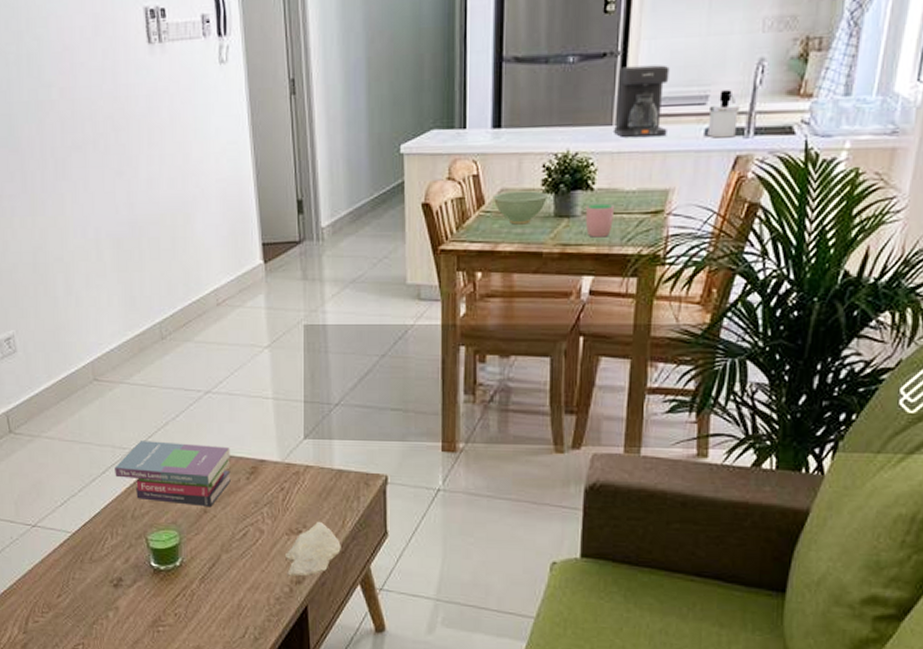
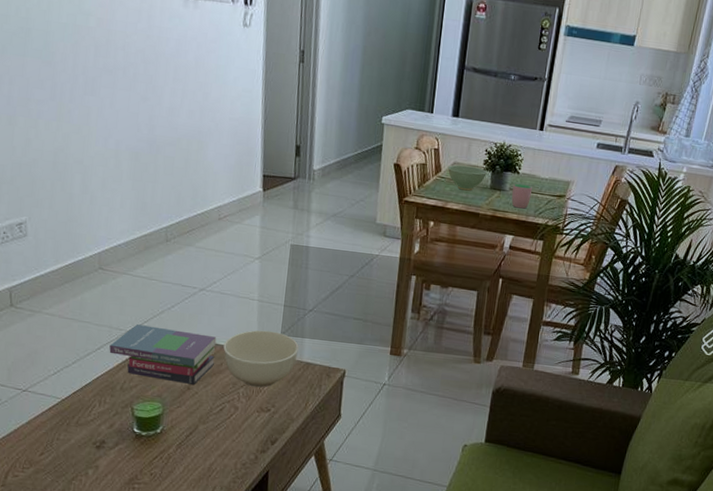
bowl: none [239,434,327,505] -> present [223,330,299,388]
tissue: present [284,521,341,576] -> none [253,402,302,447]
coffee maker: present [614,65,670,138] -> none [537,90,578,144]
soap dispenser: present [707,90,740,138] -> none [598,119,621,152]

